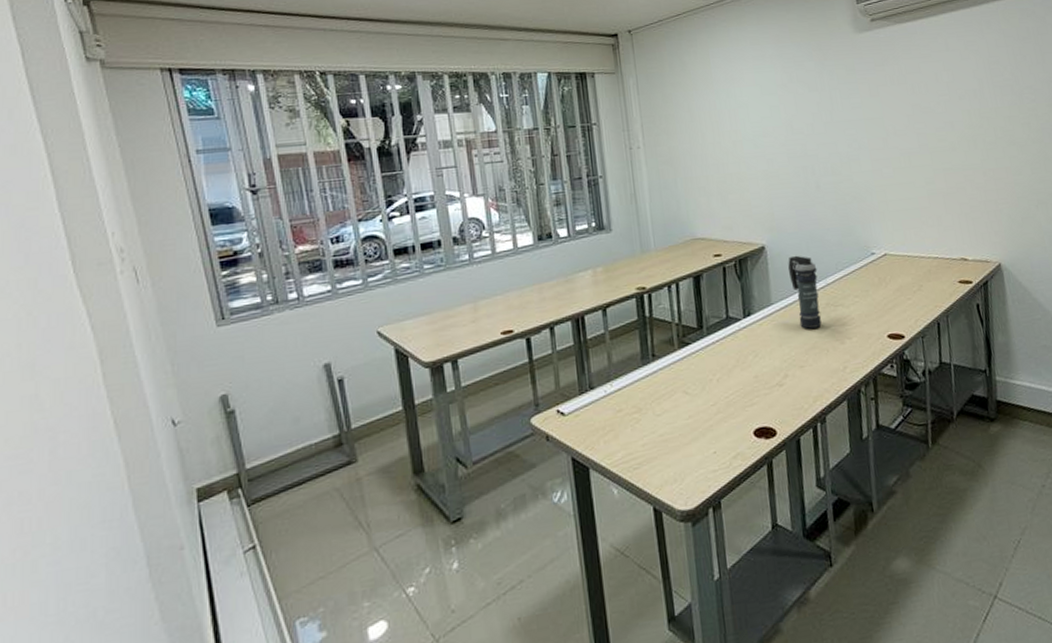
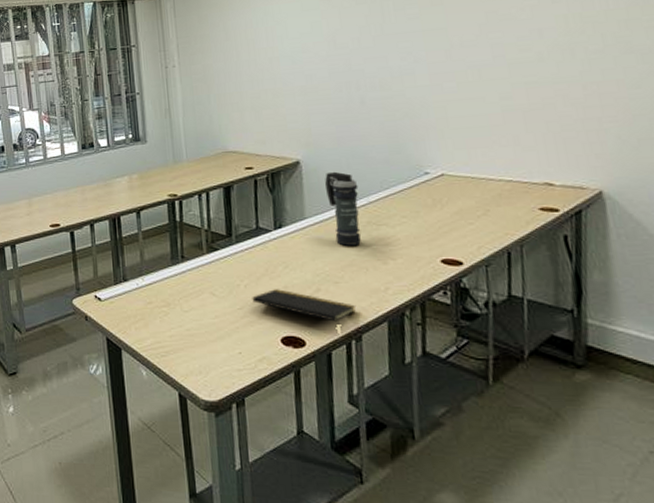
notepad: none [724,379,820,409] -> present [252,289,357,325]

